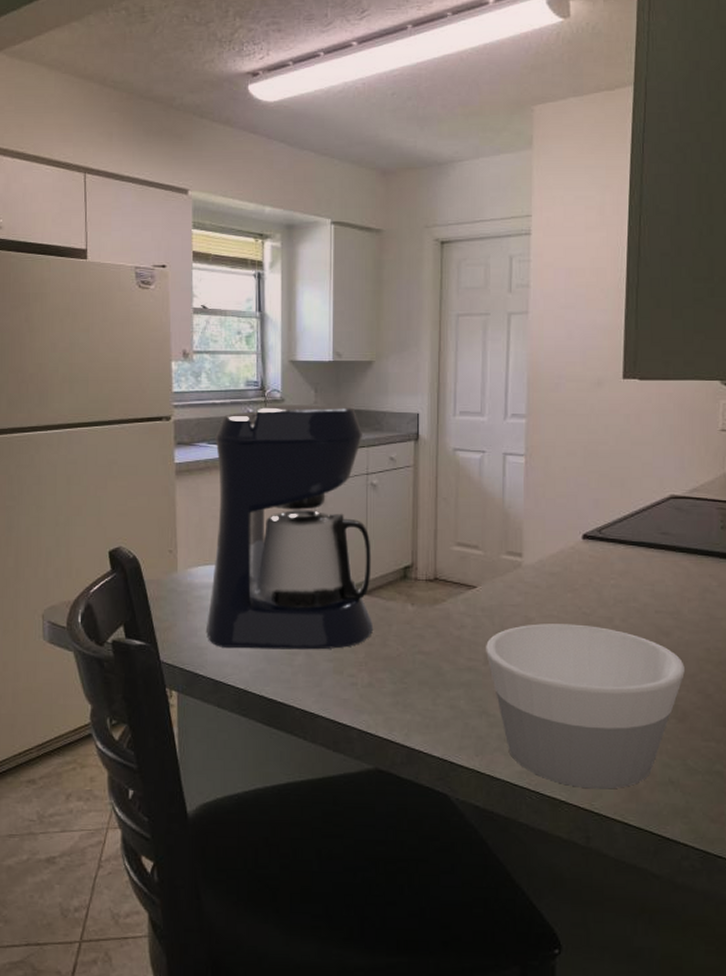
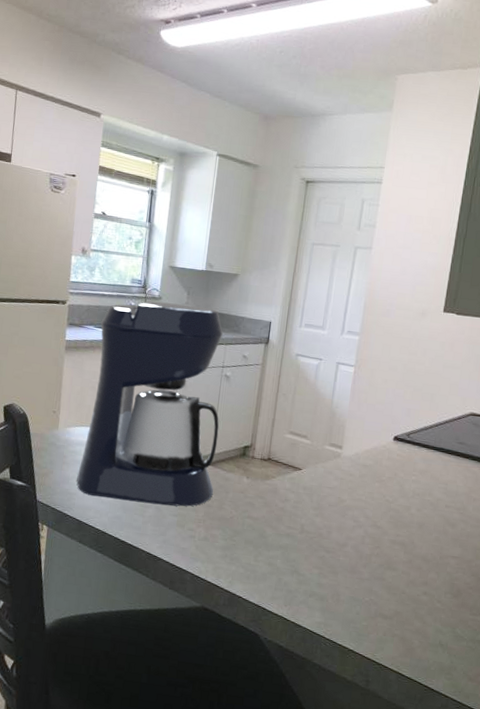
bowl: present [485,624,686,789] -> none [302,505,465,645]

